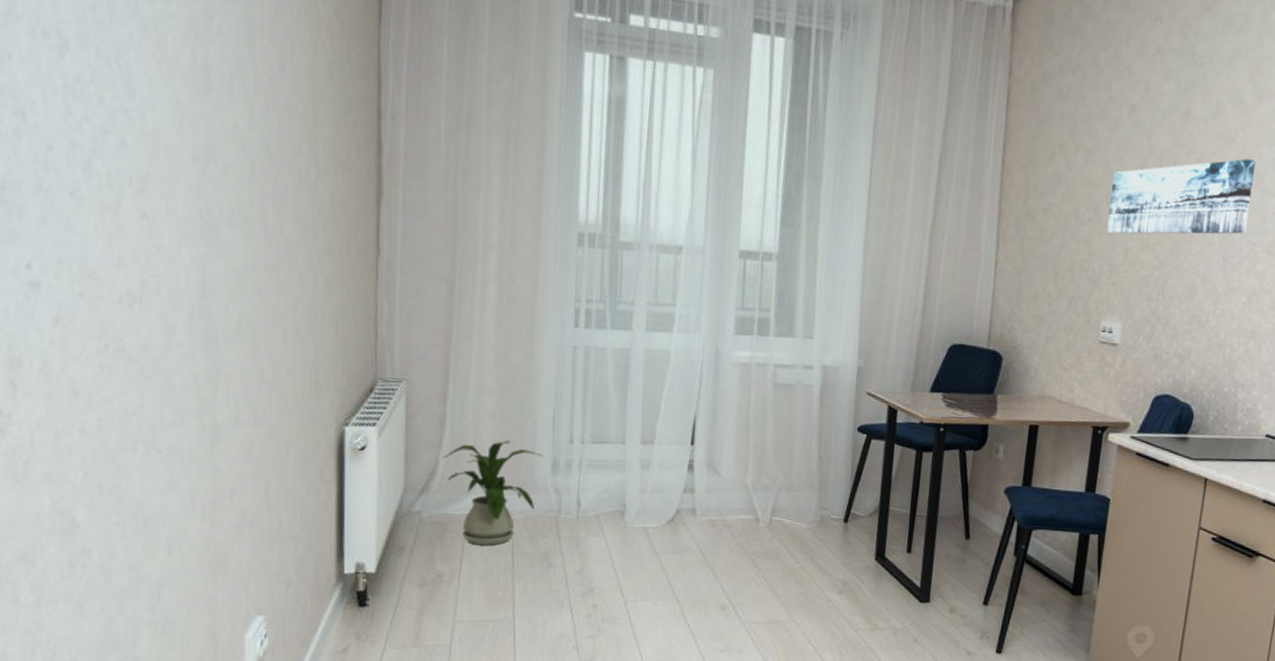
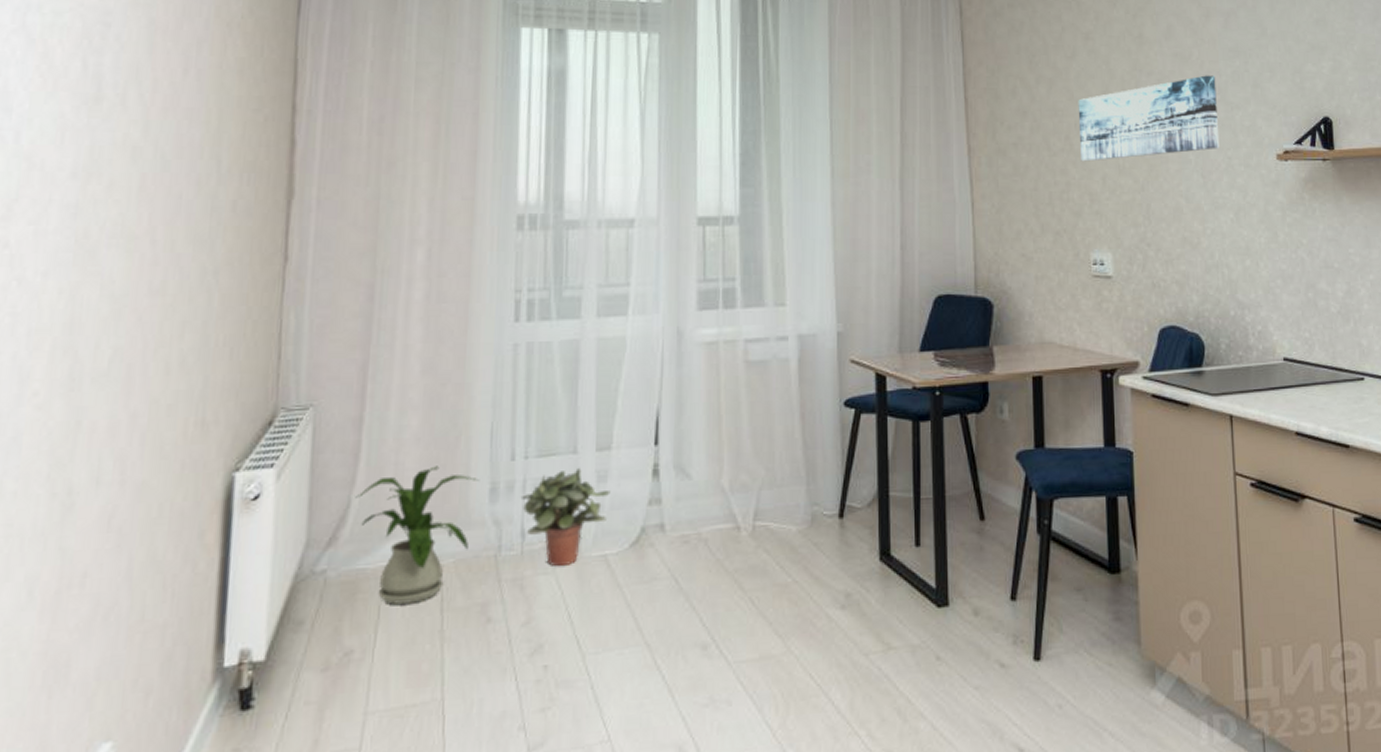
potted plant: none [577,455,652,532] -> present [520,467,611,567]

